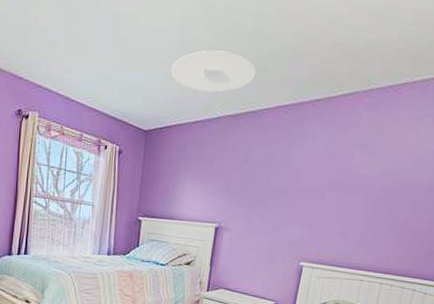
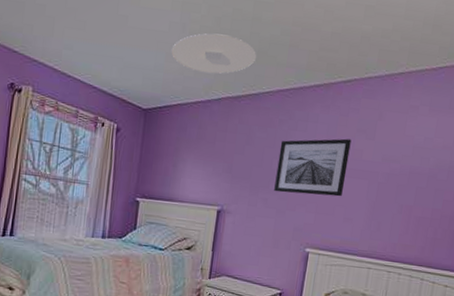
wall art: none [270,153,350,212] -> present [274,138,352,197]

